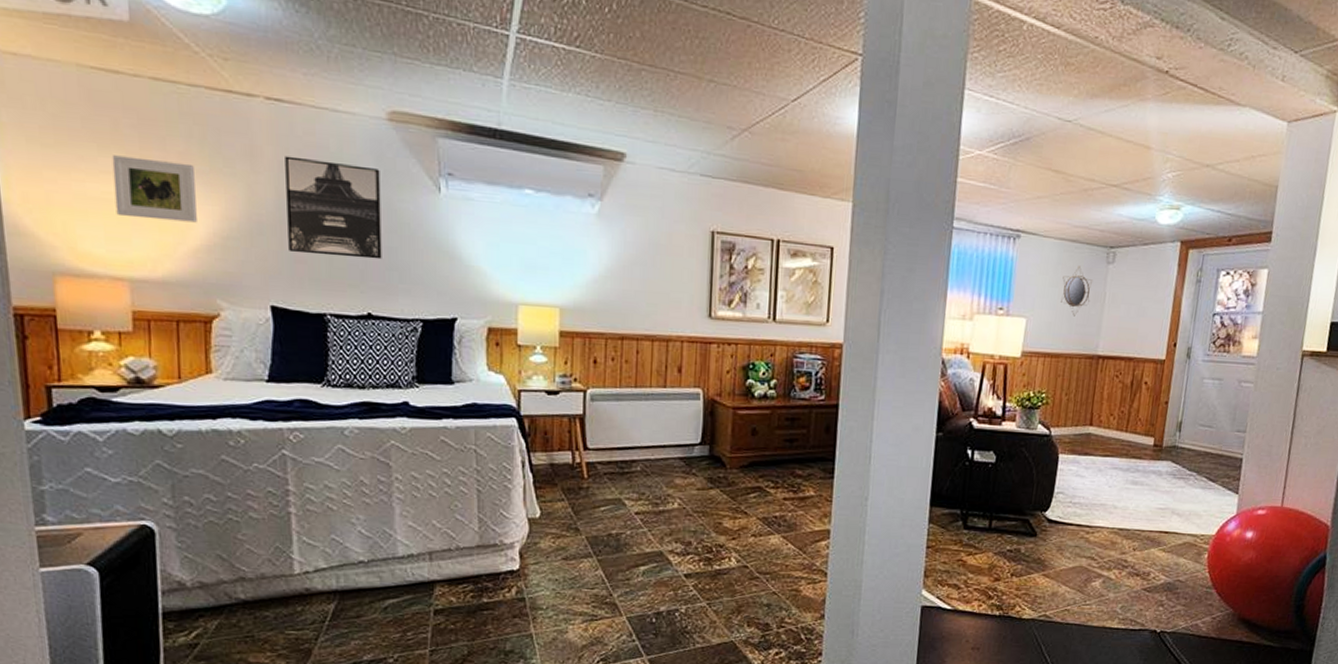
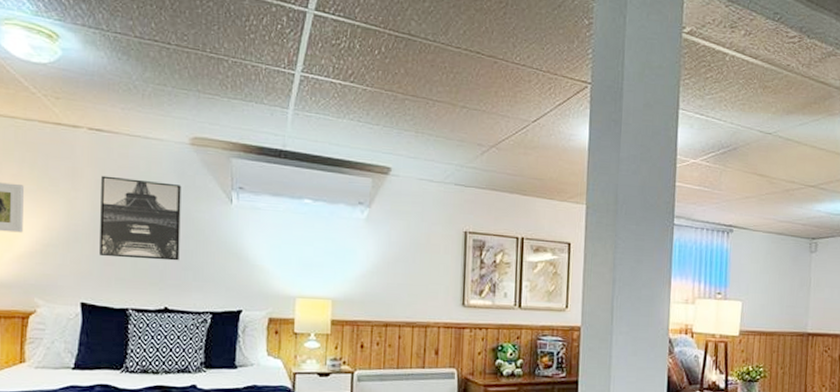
home mirror: present [1061,265,1092,316] -> none [772,254,798,299]

